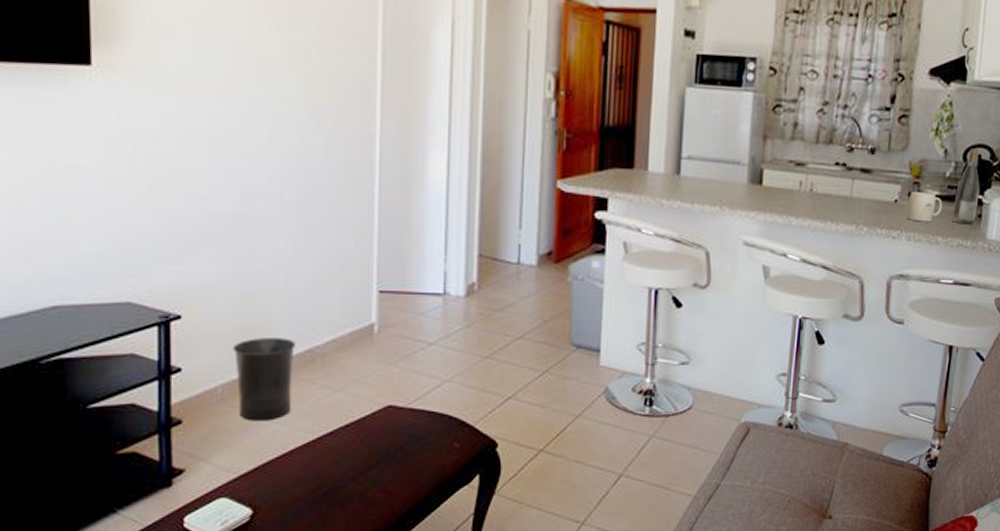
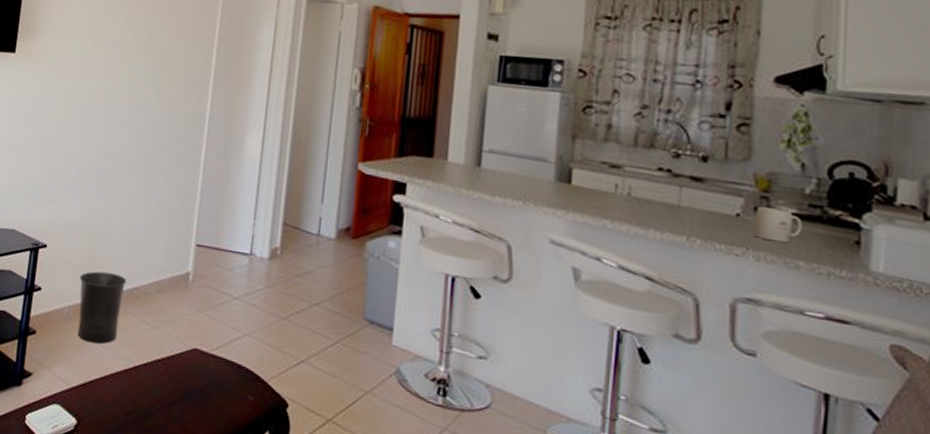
wine bottle: present [952,148,980,225] -> none [817,164,856,252]

